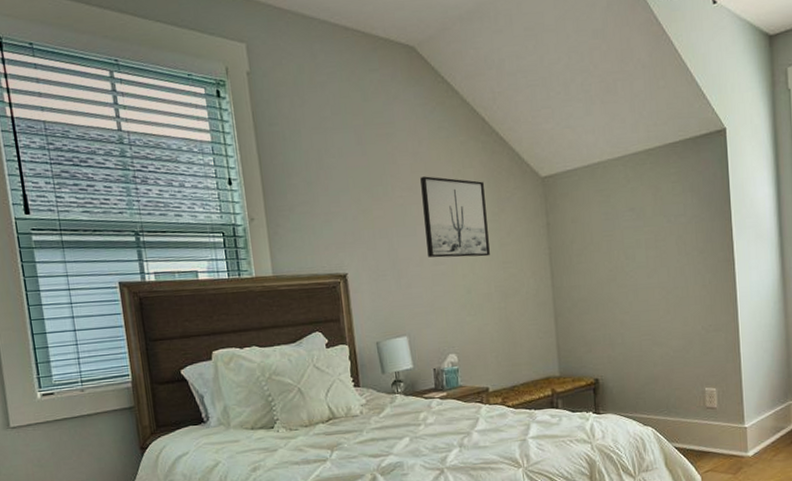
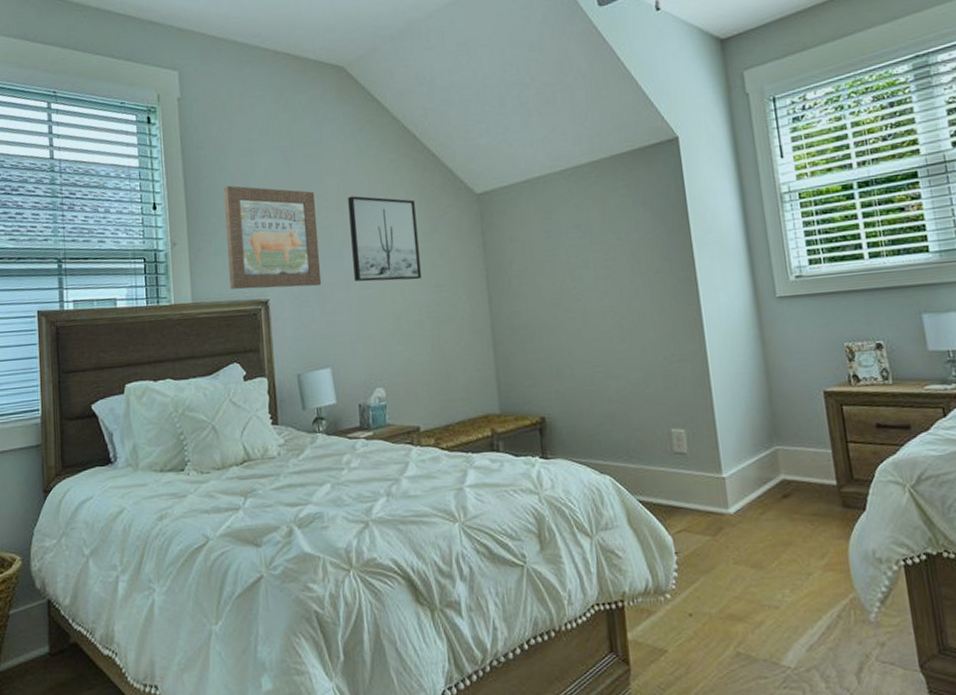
wall art: none [298,162,397,264] -> present [223,185,322,290]

